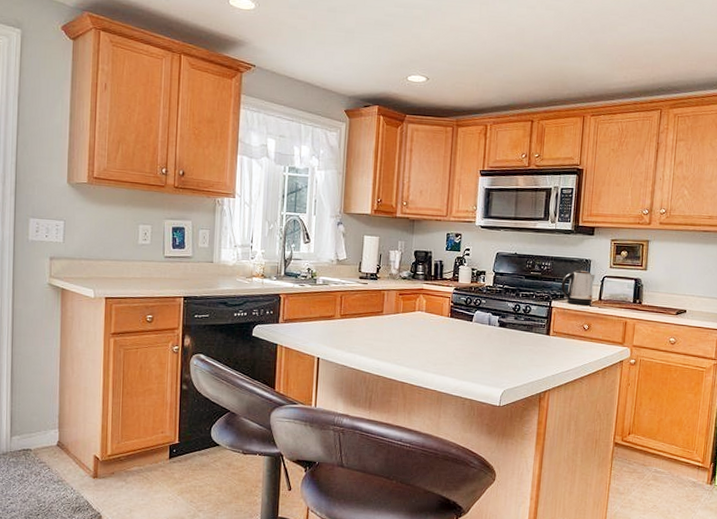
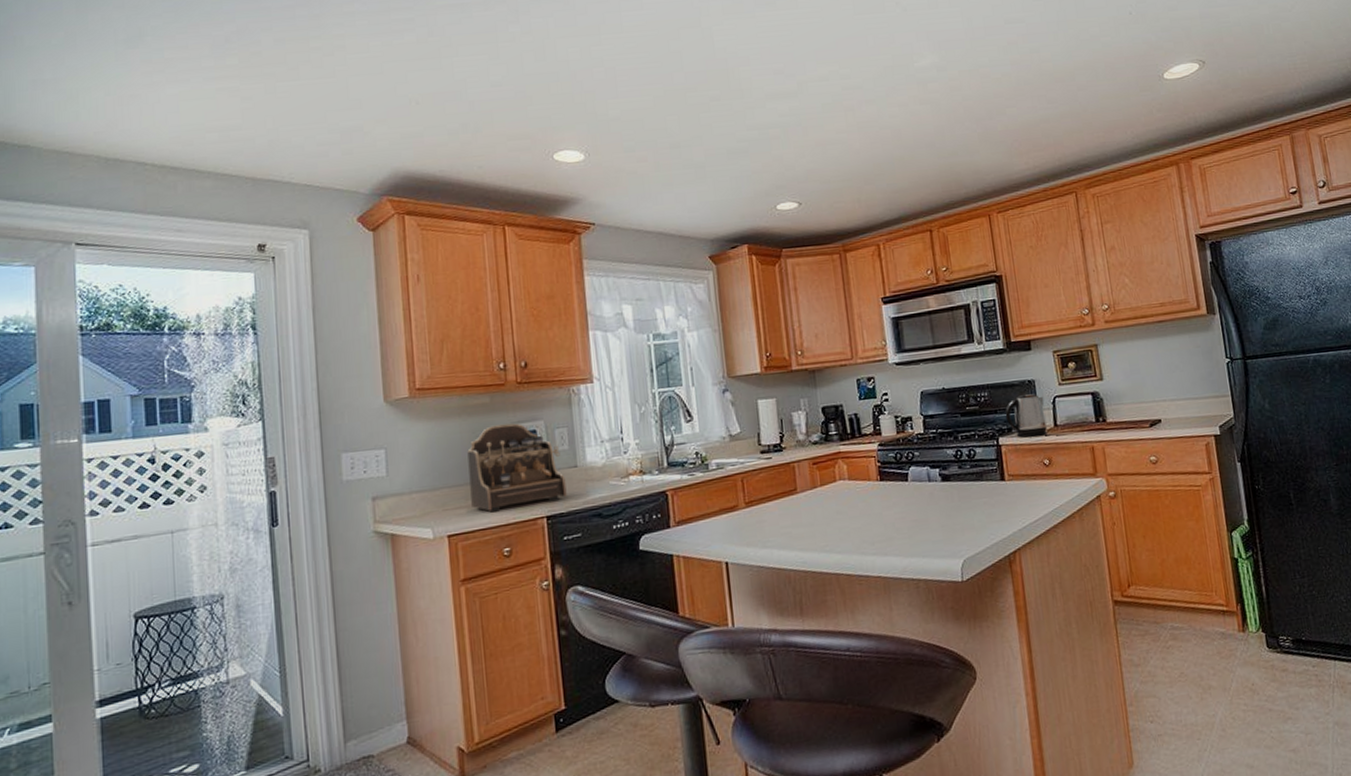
spice rack: none [127,218,202,287] -> present [467,423,567,513]

